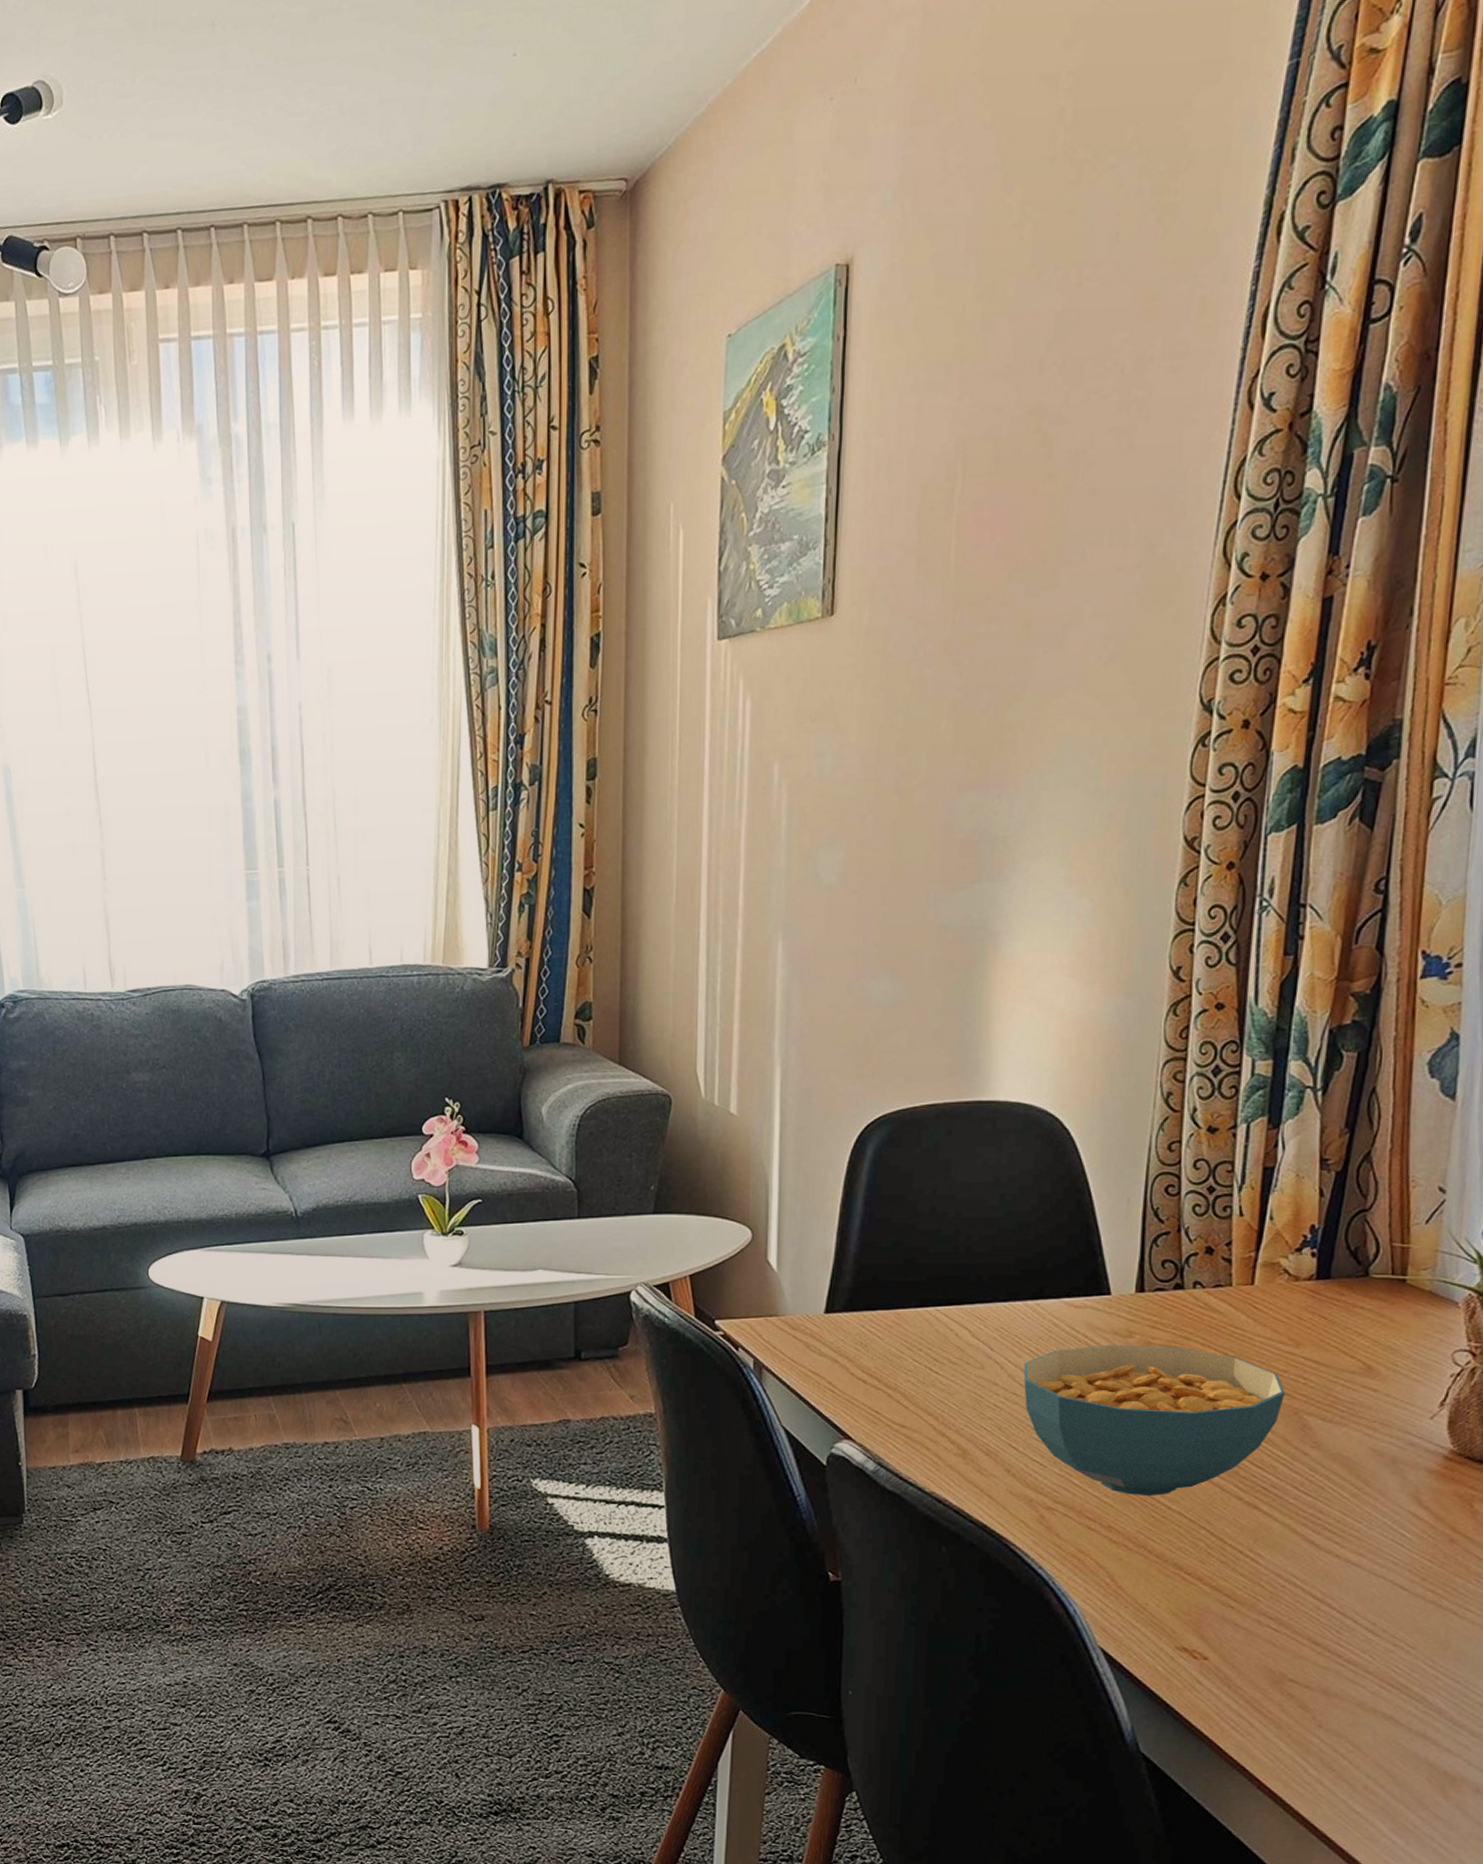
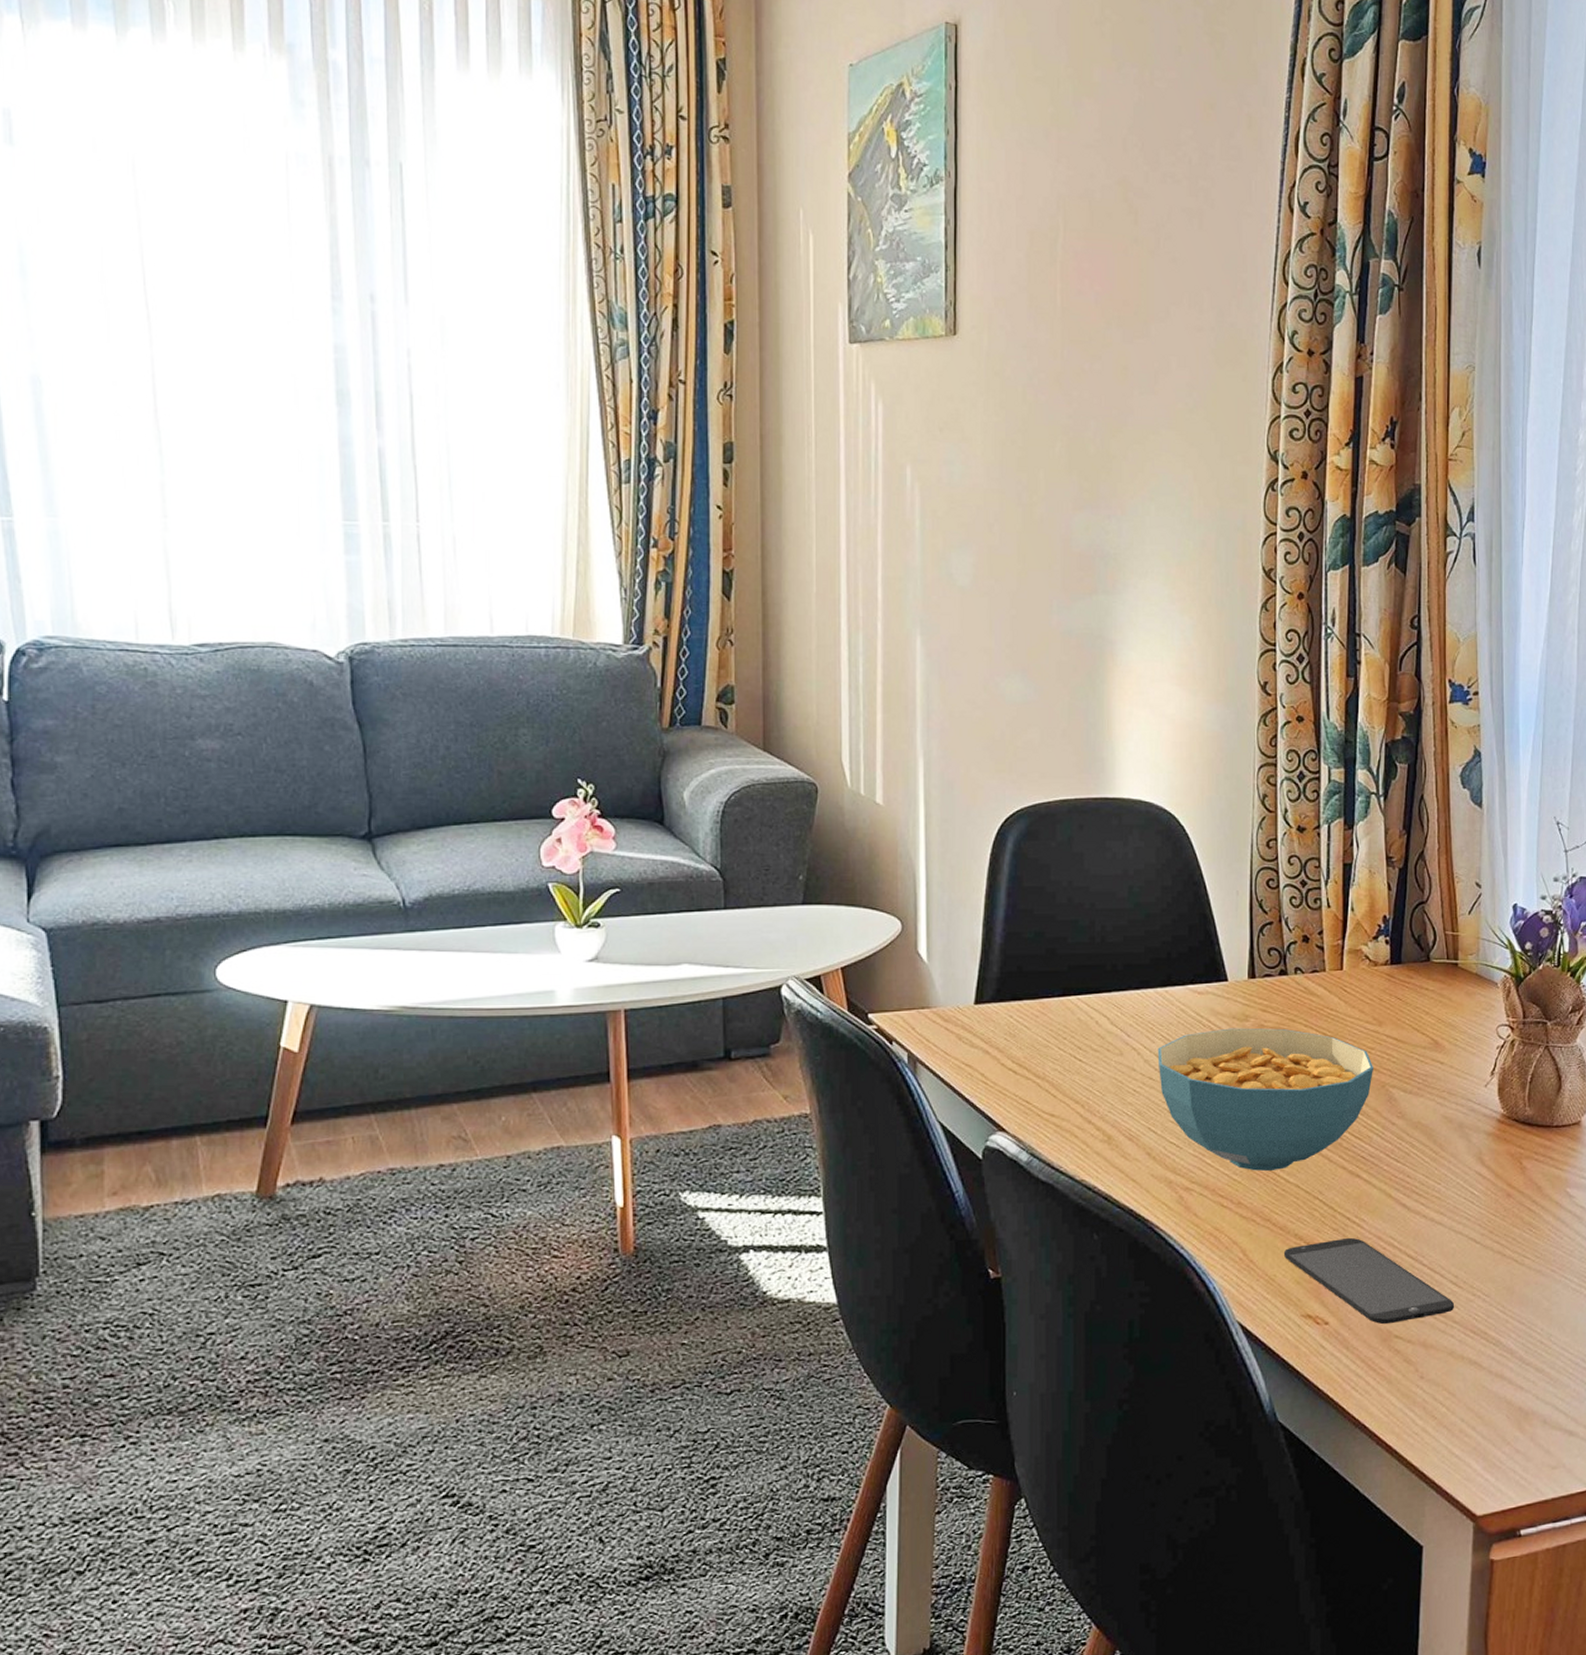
smartphone: none [1158,1572,1369,1667] -> present [1283,1238,1455,1325]

